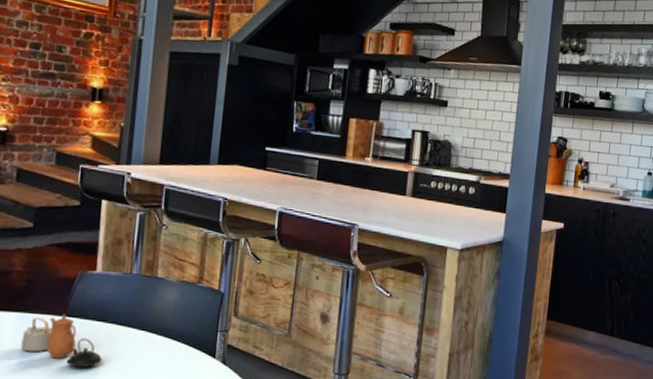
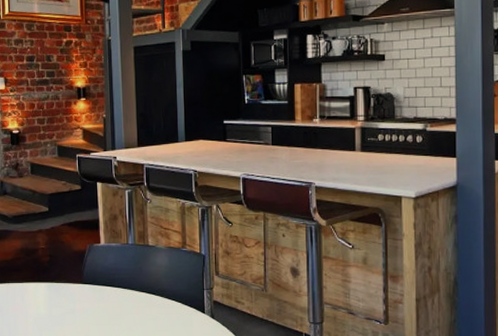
teapot: present [21,314,102,368] -> none [52,282,115,327]

